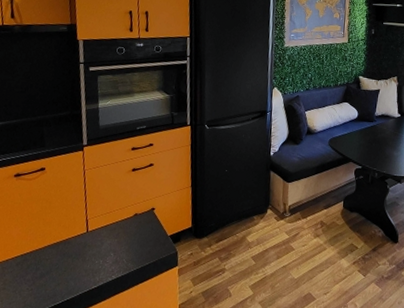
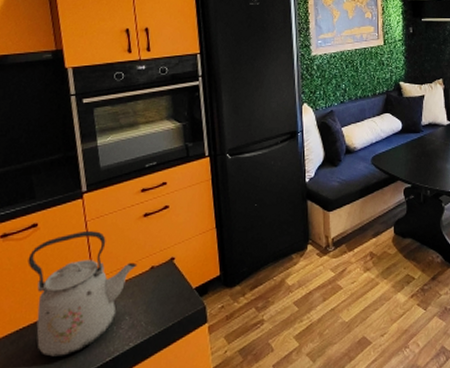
kettle: none [34,178,124,280] -> present [27,231,138,357]

